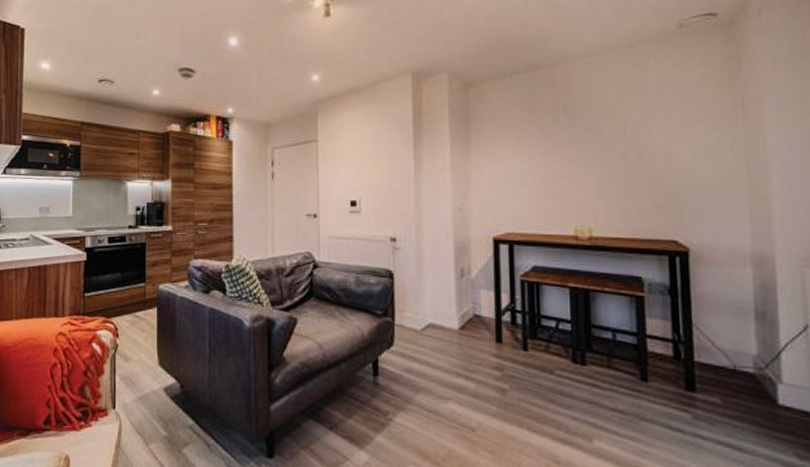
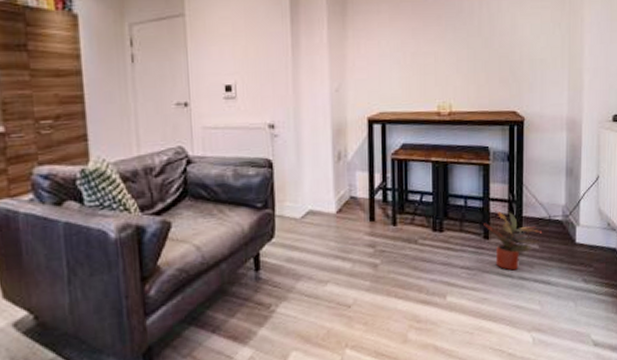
potted plant: none [639,347,724,425] -> present [484,208,541,271]

